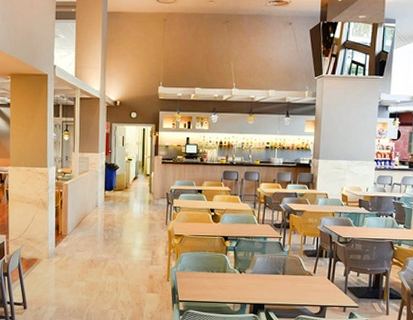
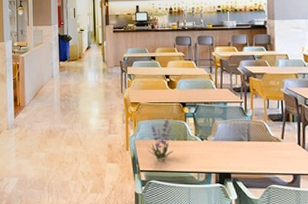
plant: none [187,252,213,292] -> present [147,119,174,161]

